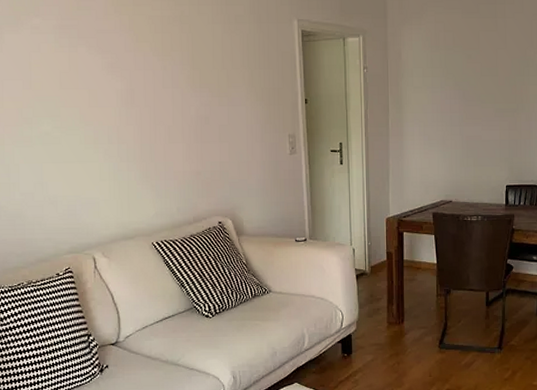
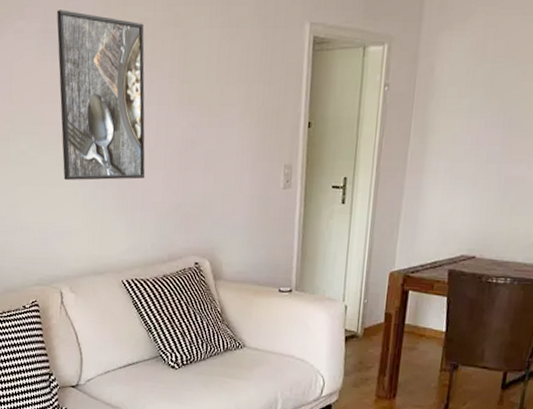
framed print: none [71,9,166,156] -> present [57,10,145,180]

